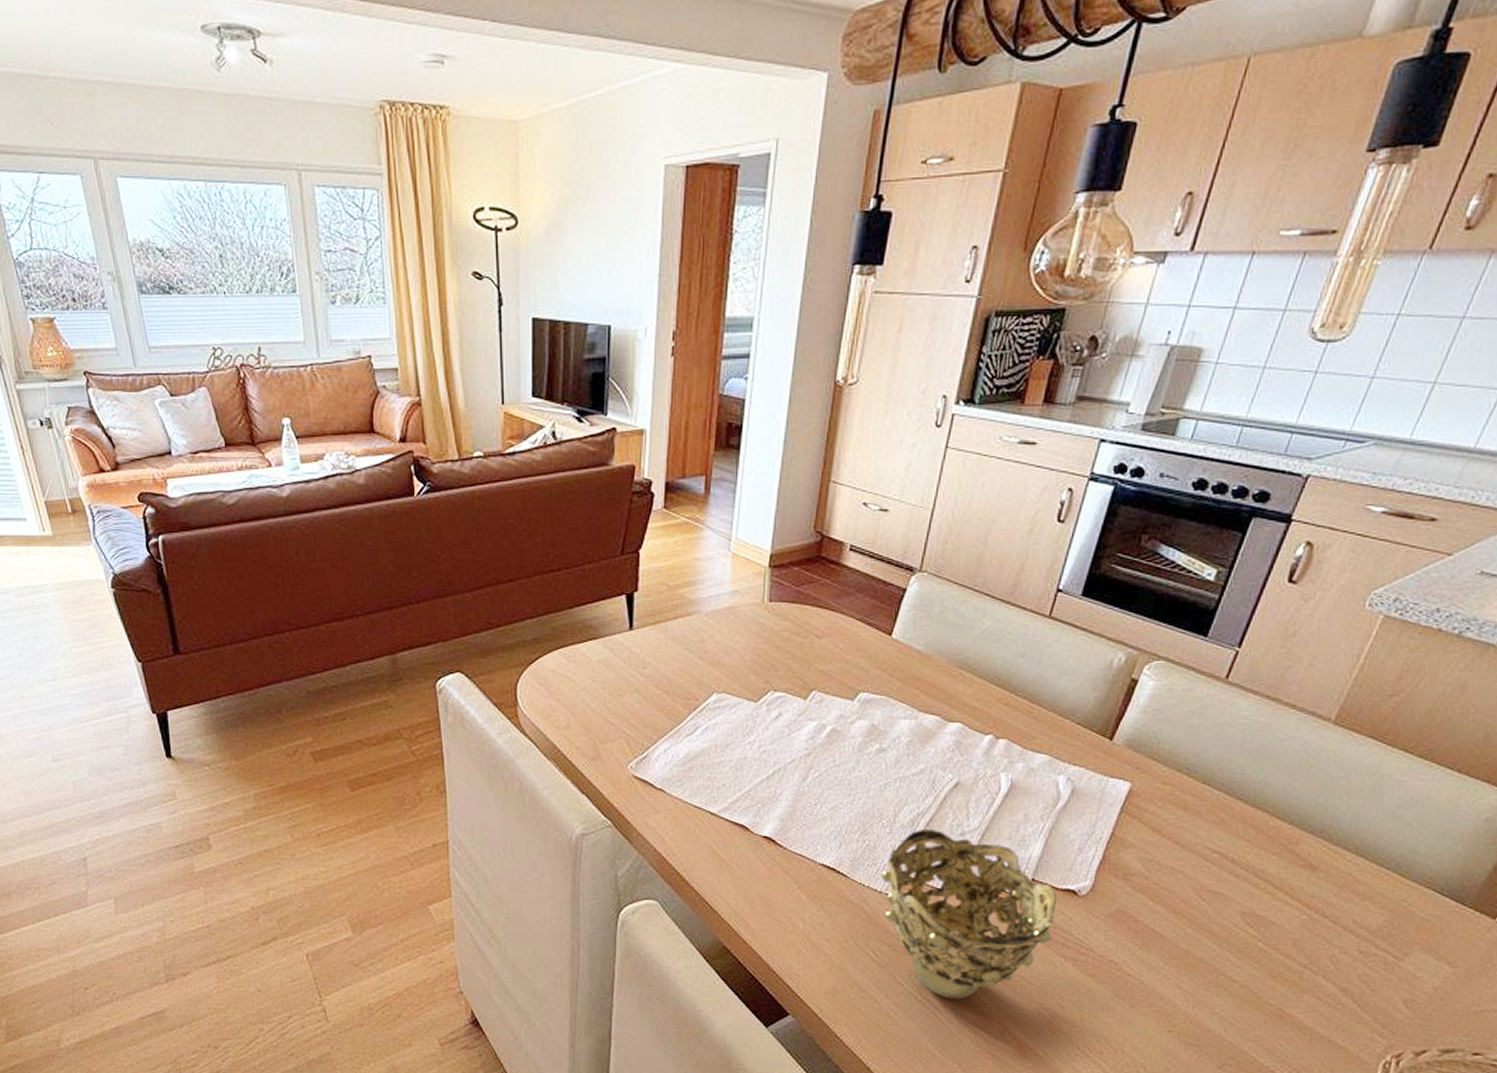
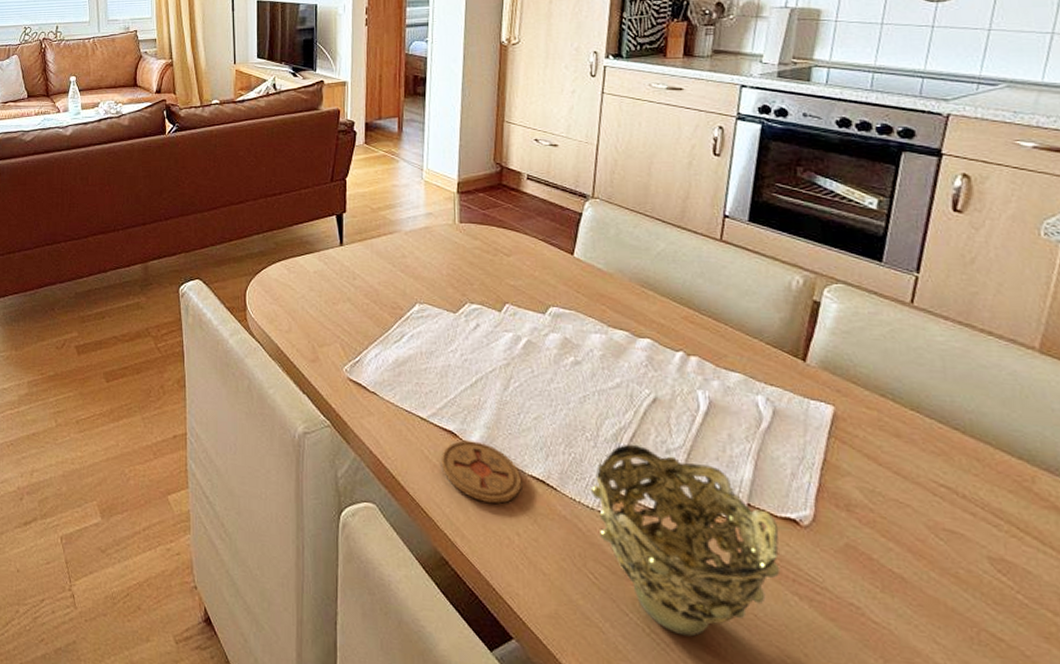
coaster: none [730,833,813,893] -> present [442,440,522,504]

